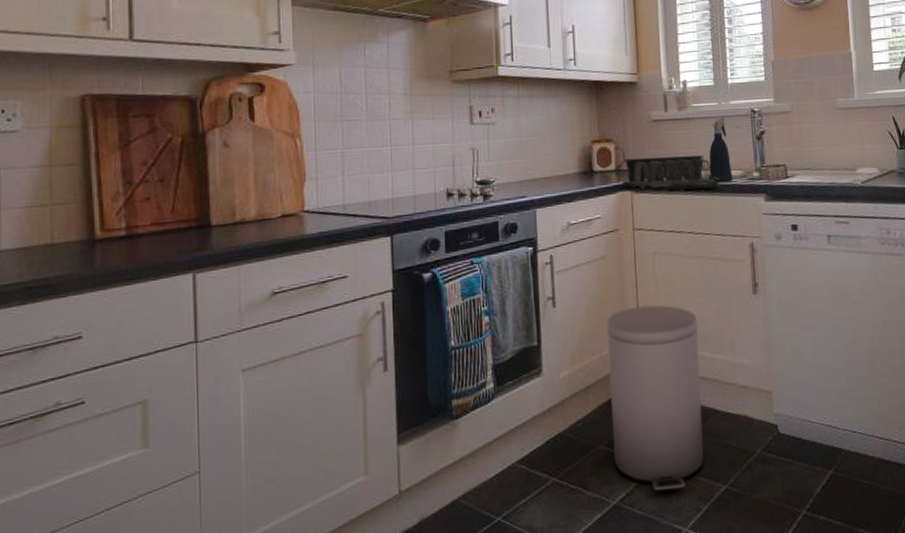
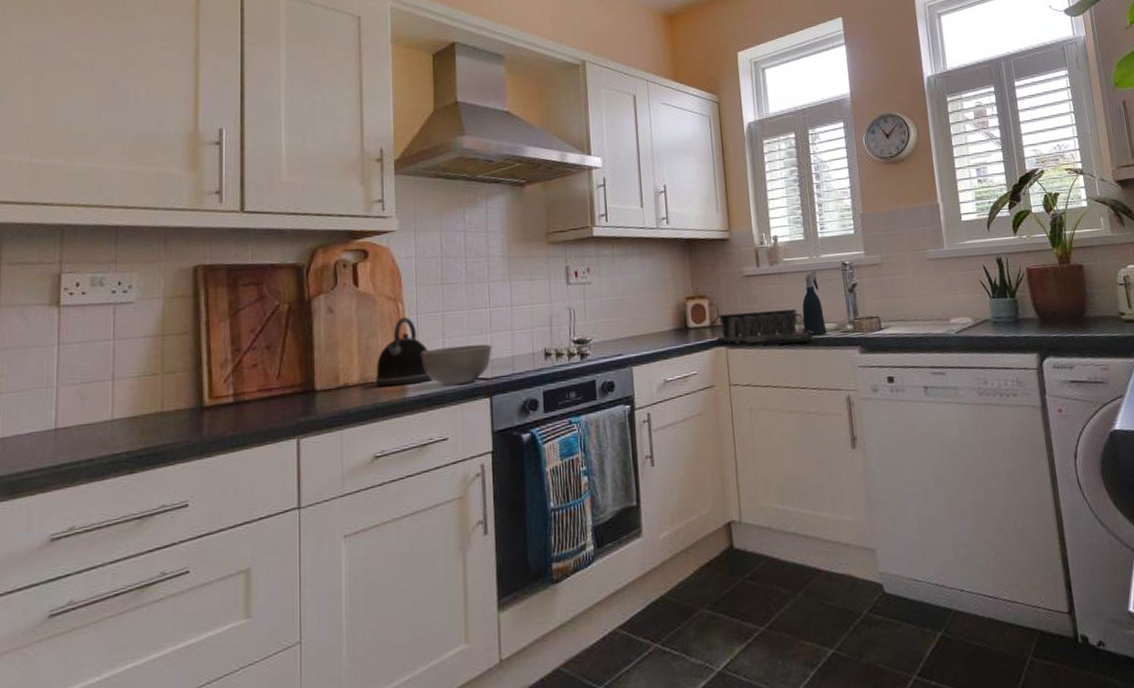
kettle: none [272,153,332,224] -> present [374,317,432,387]
bowl: none [321,183,393,225] -> present [422,344,492,387]
pedal bin: present [606,305,704,493] -> none [705,461,809,658]

